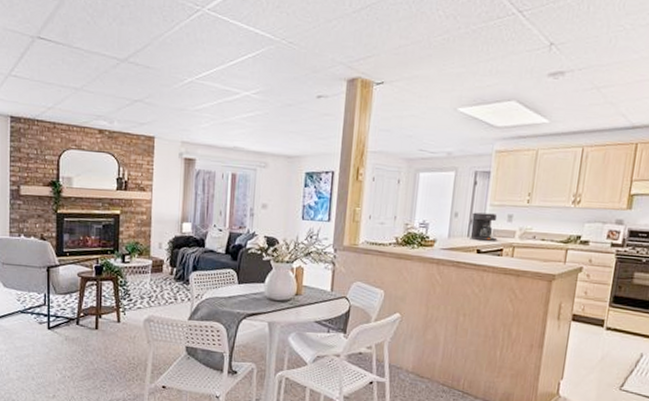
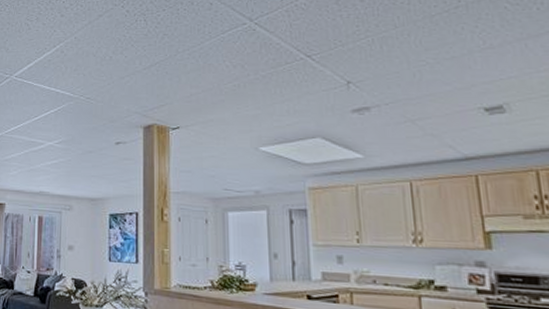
coffee maker: present [470,212,498,241] -> none [294,253,330,286]

